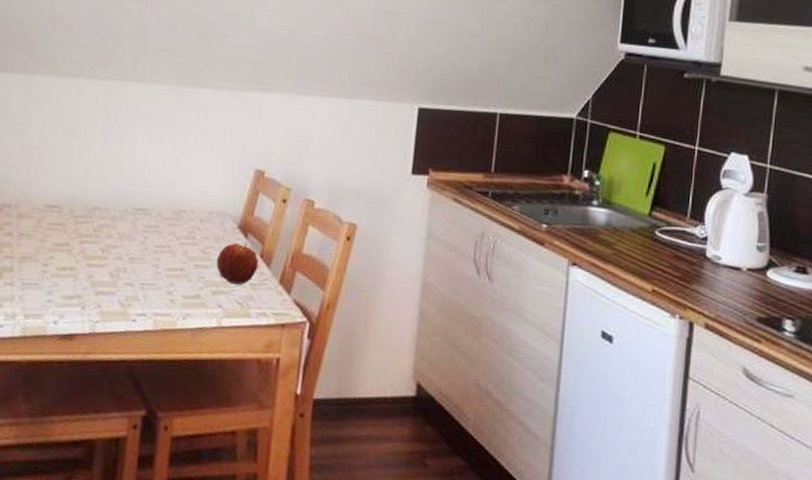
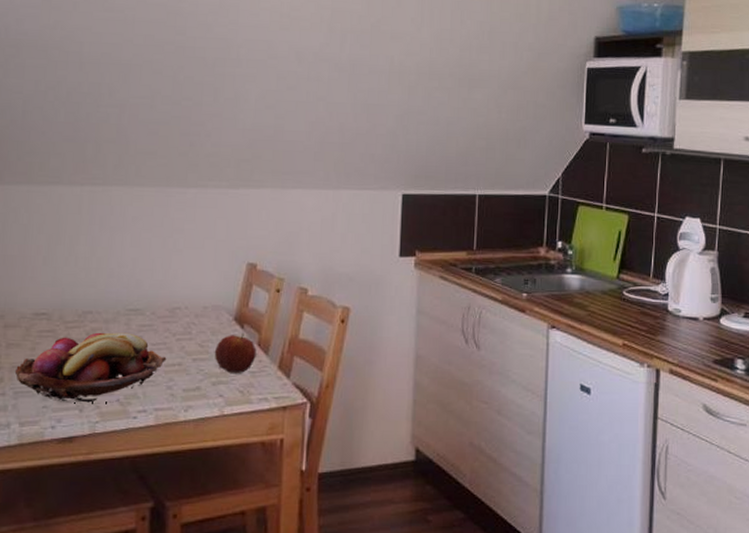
fruit basket: none [23,229,169,302] -> present [14,332,167,403]

